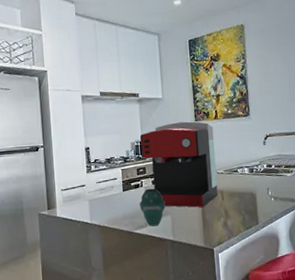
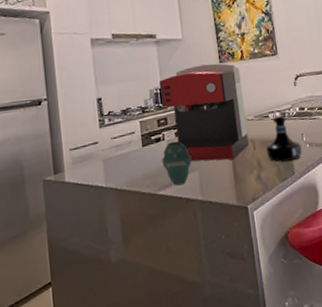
tequila bottle: none [234,171,267,212] -> present [266,115,302,162]

